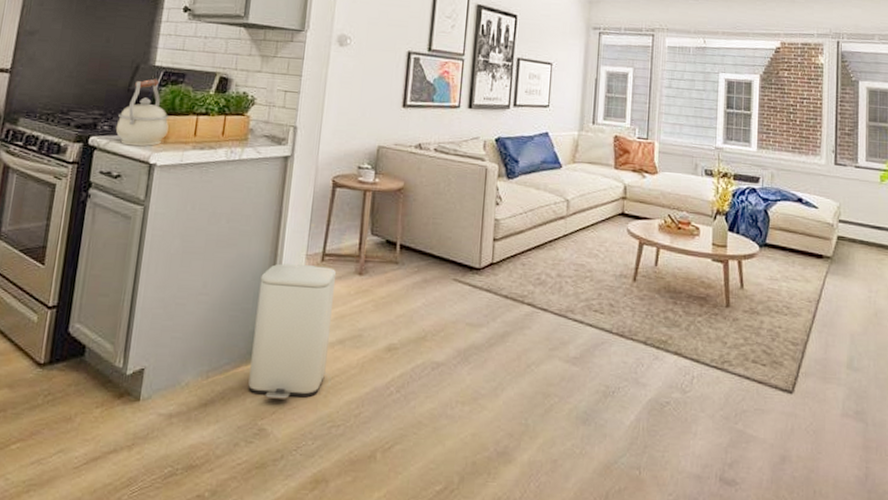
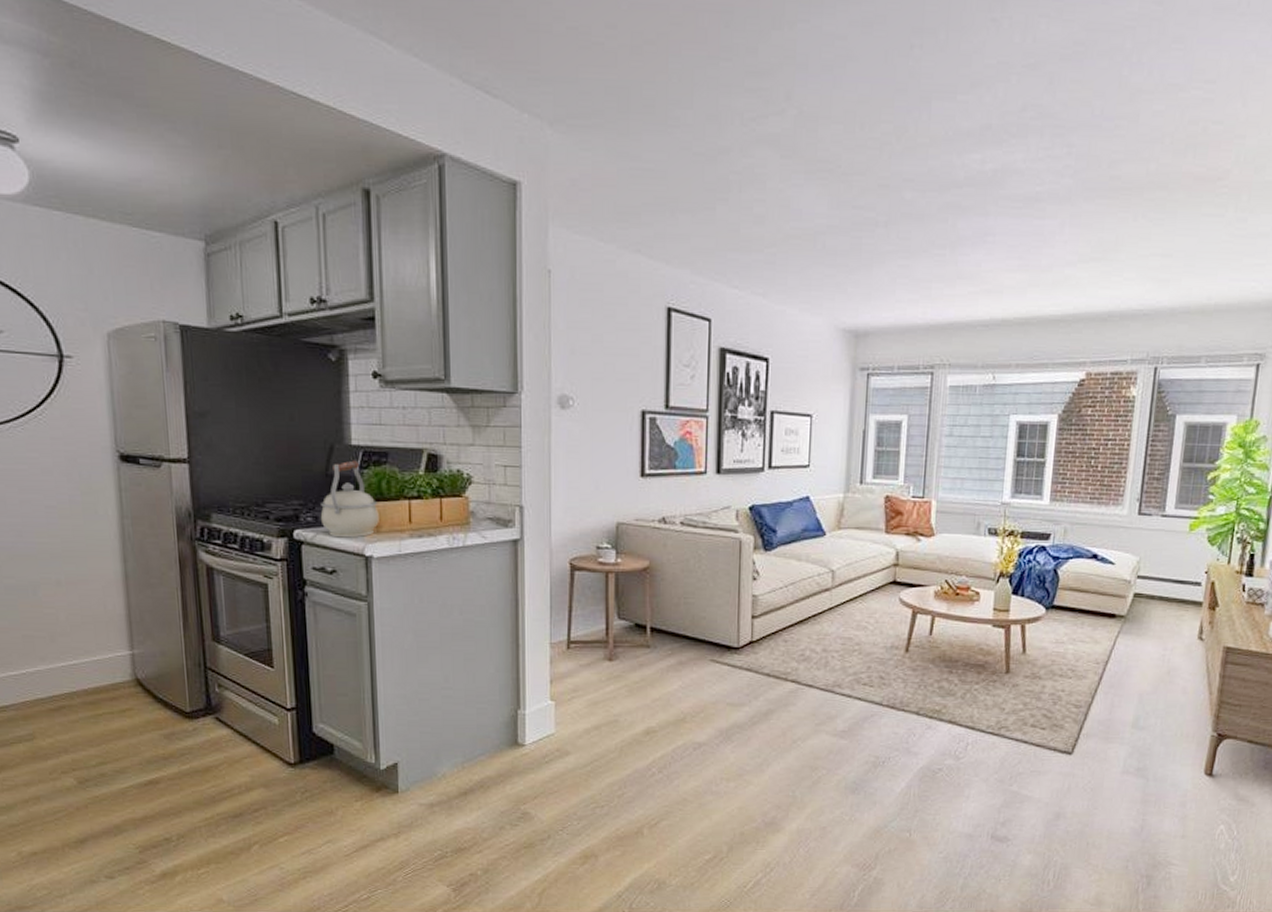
pedal bin: present [248,263,337,399] -> none [504,653,585,785]

